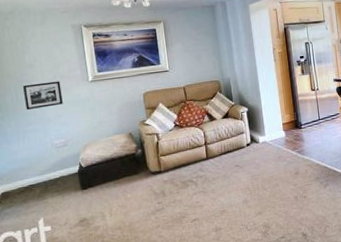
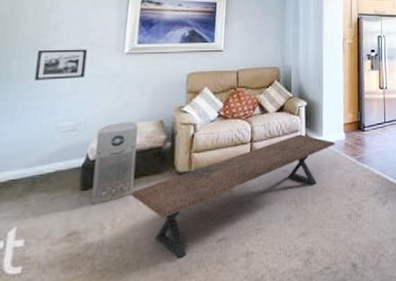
air purifier: none [83,136,120,200] -> present [91,122,138,205]
coffee table: none [118,135,278,235] -> present [130,134,336,259]

